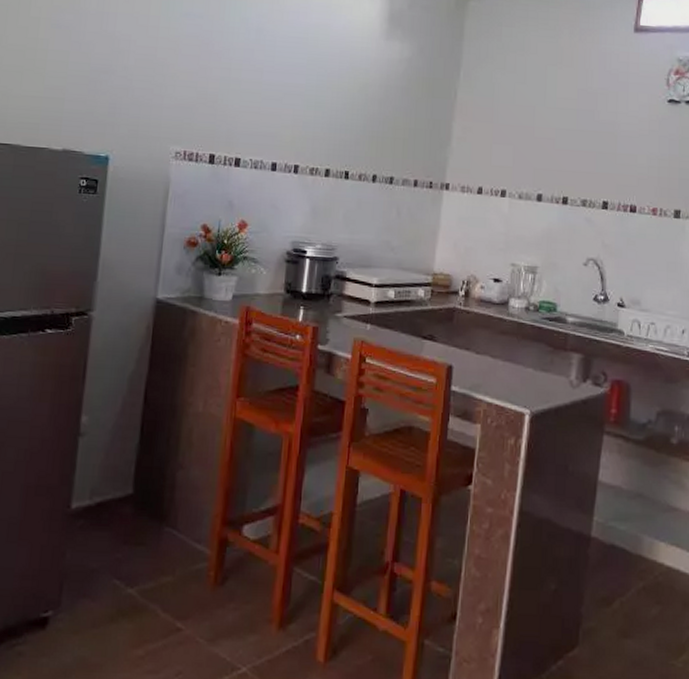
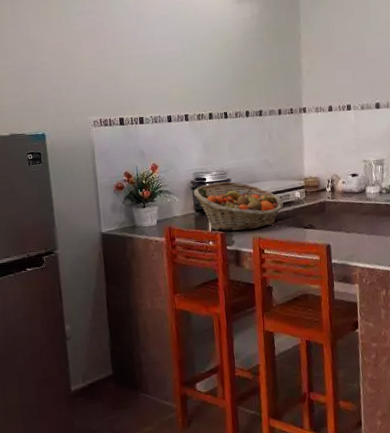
fruit basket: none [288,259,401,329] -> present [194,181,284,232]

